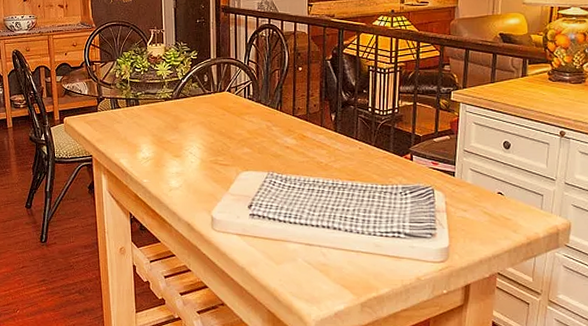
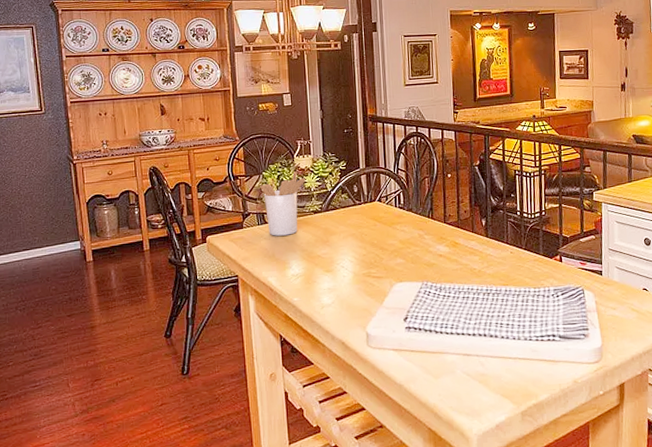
utensil holder: none [114,59,157,120] -> present [260,171,305,236]

